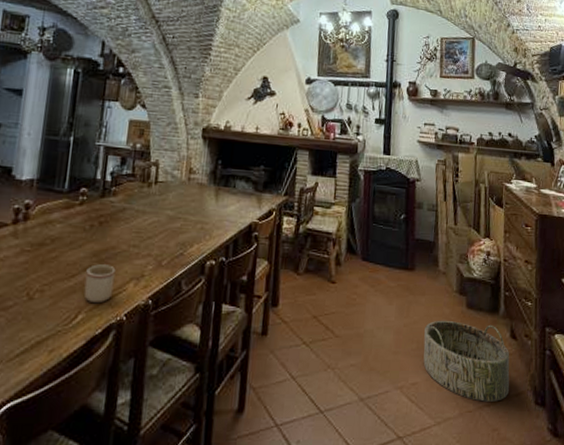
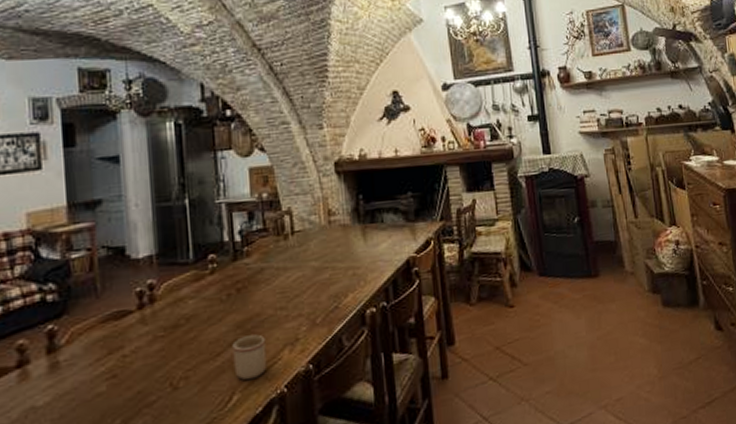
basket: present [423,320,510,402] -> none [621,319,724,405]

